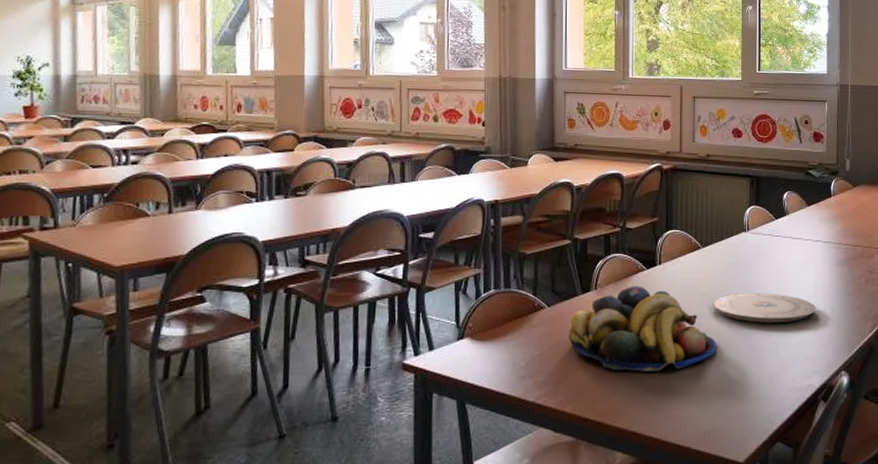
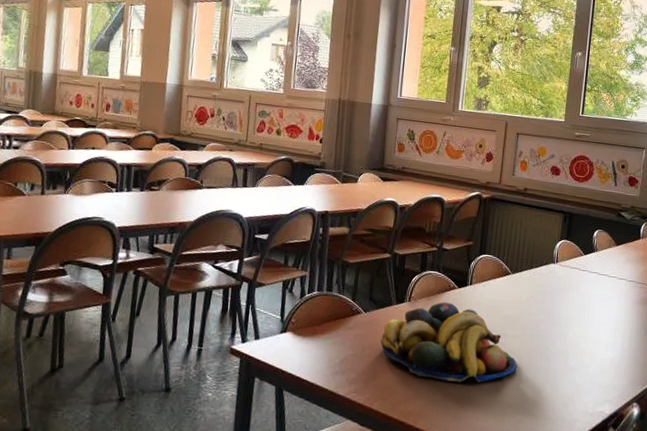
plate: present [712,293,817,323] -> none [516,319,616,352]

